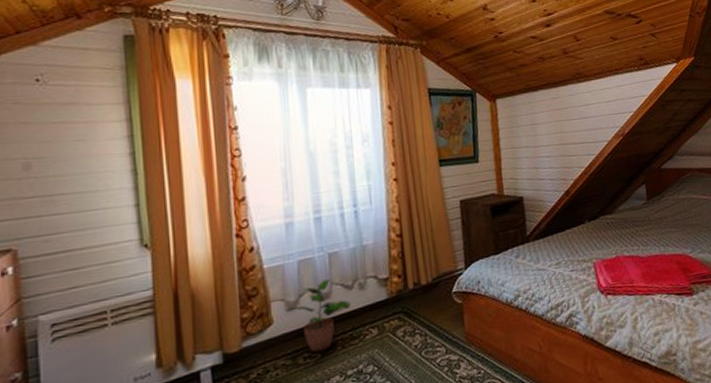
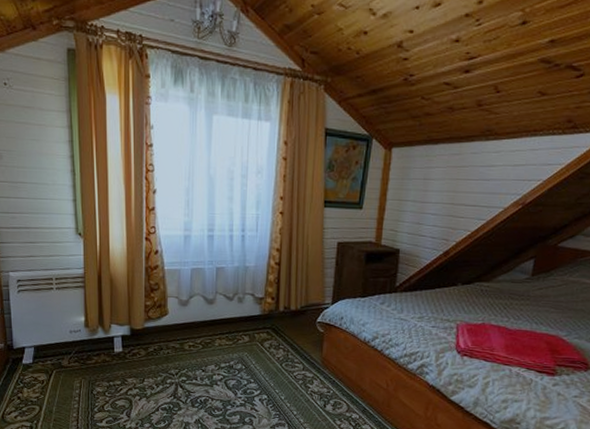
potted plant: present [284,279,351,353] -> none [178,288,230,344]

